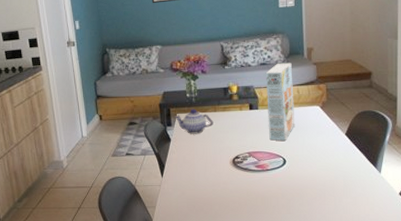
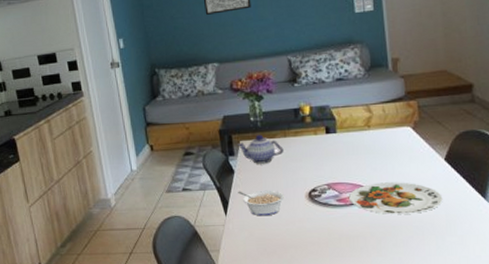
legume: none [173,156,213,178] -> present [238,190,285,216]
cereal box: present [265,63,295,141] -> none [343,77,382,169]
plate: none [266,152,342,179] -> present [349,182,443,214]

